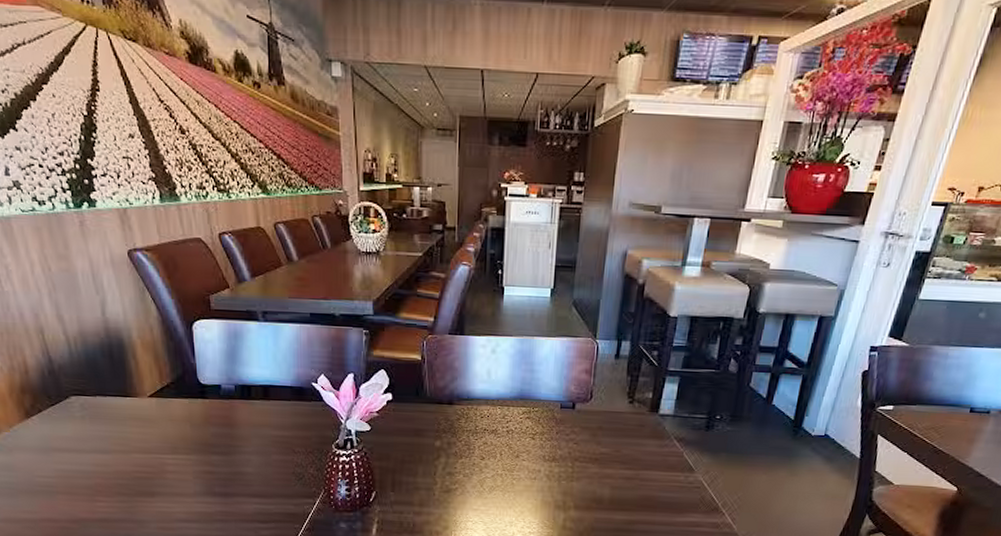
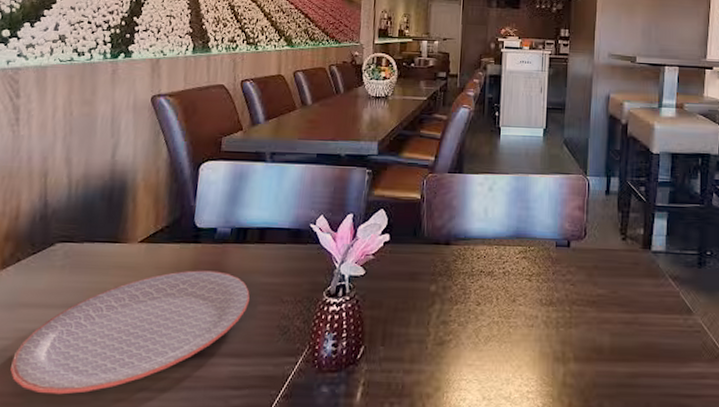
plate: none [60,423,263,523] -> present [10,270,250,395]

